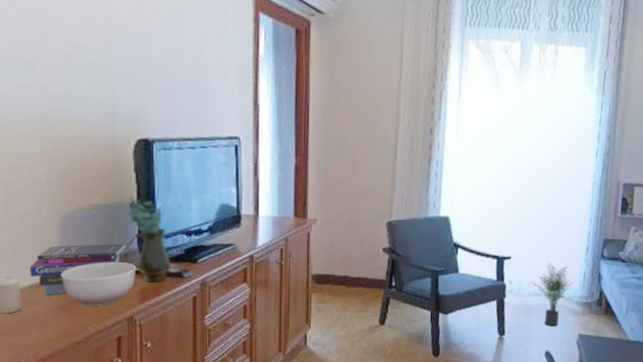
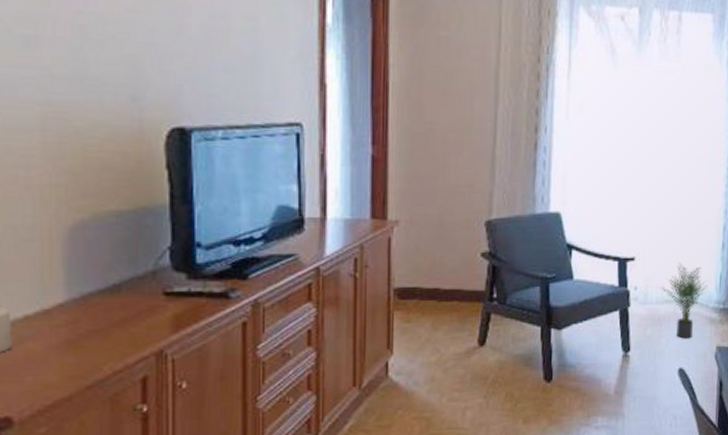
books: present [29,243,125,295] -> none [24,258,154,328]
bowl: present [60,261,137,306] -> none [66,281,169,339]
vase: present [128,197,170,282] -> none [158,200,213,306]

